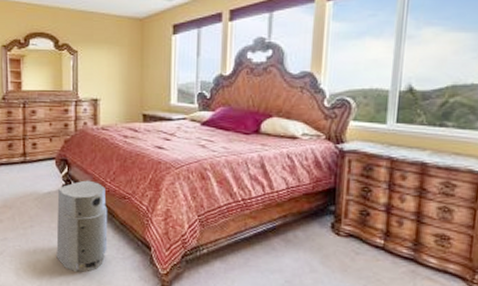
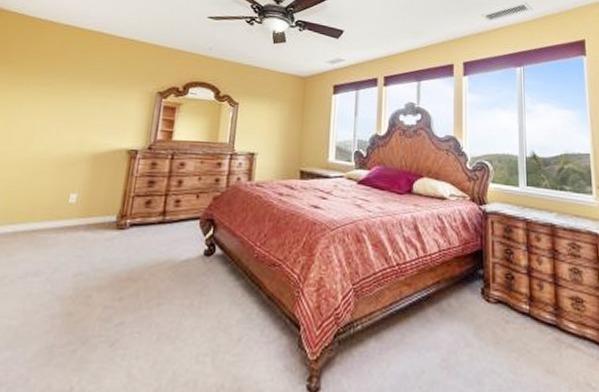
air purifier: present [56,180,108,273] -> none [185,244,255,366]

